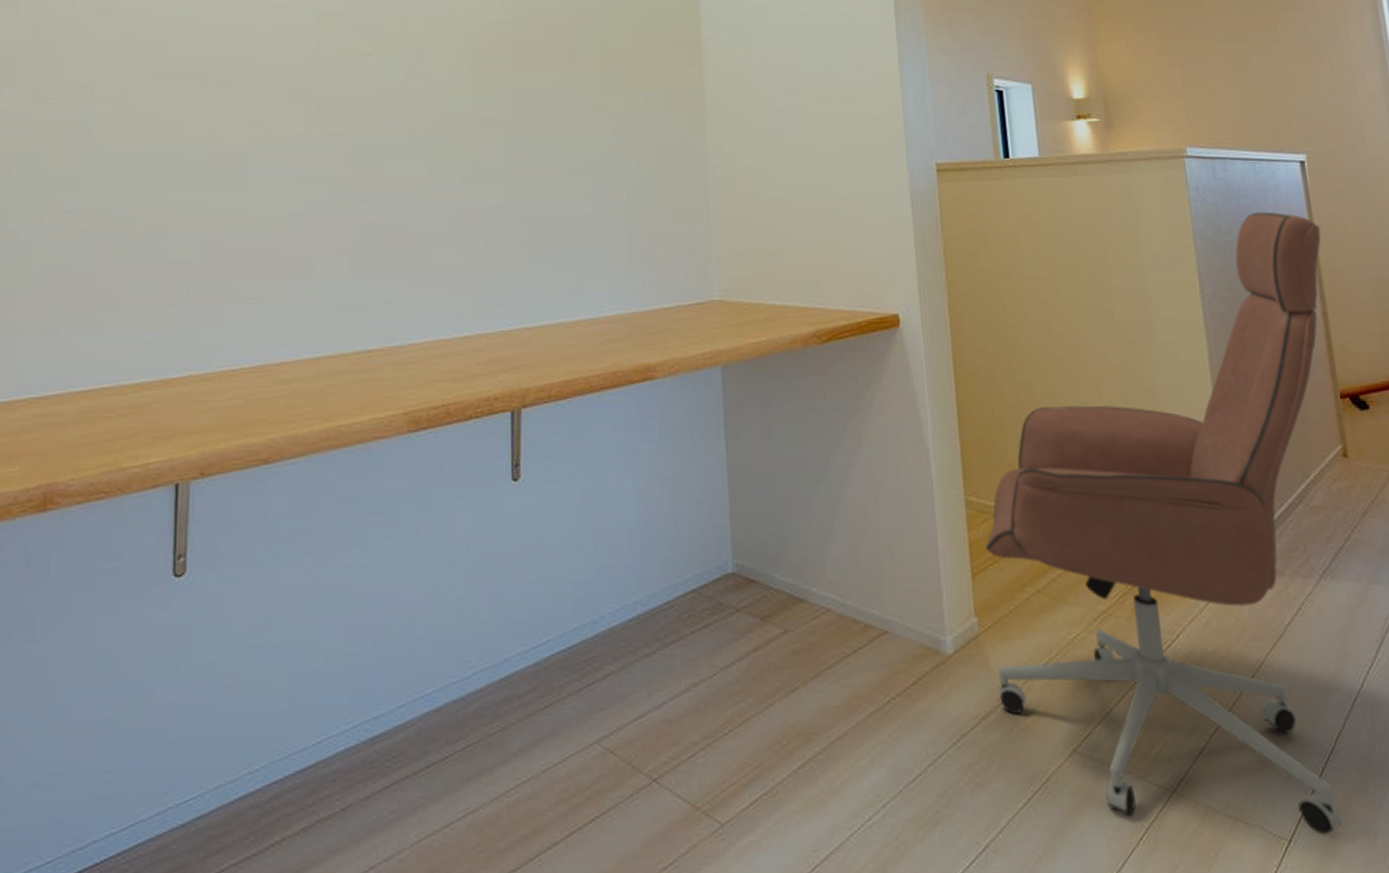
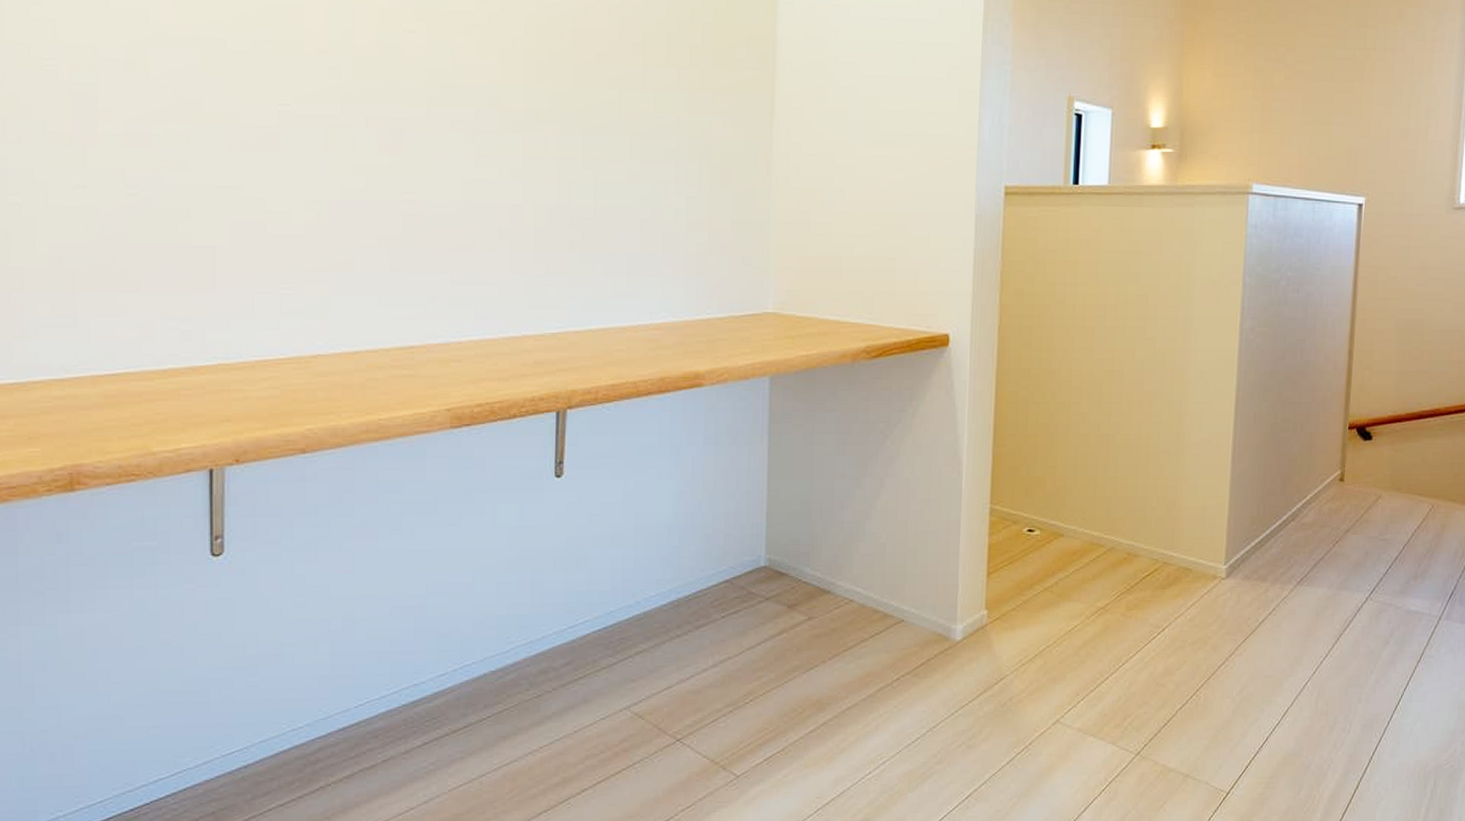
office chair: present [985,211,1343,835] -> none [996,251,1365,789]

